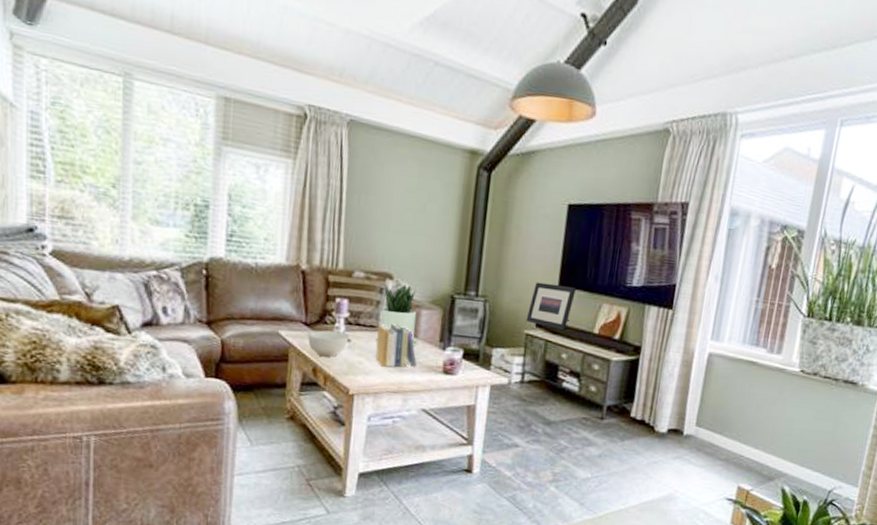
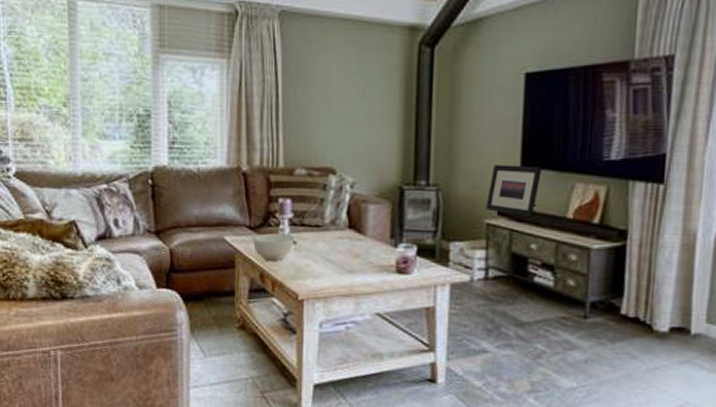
planter: present [375,284,417,347] -> none [322,178,366,245]
books: present [375,324,417,368] -> none [323,222,367,269]

